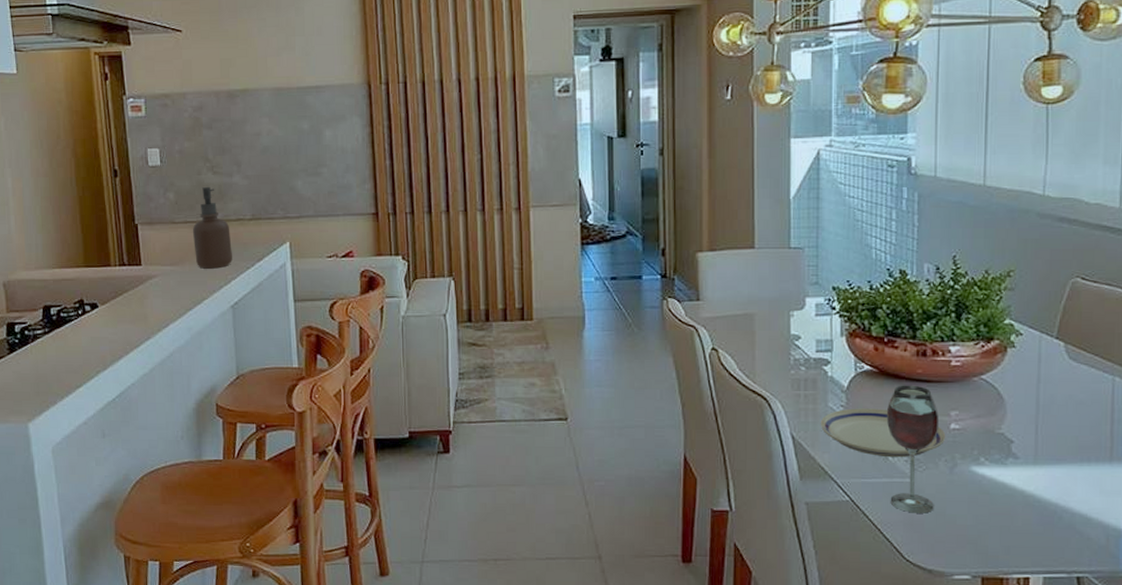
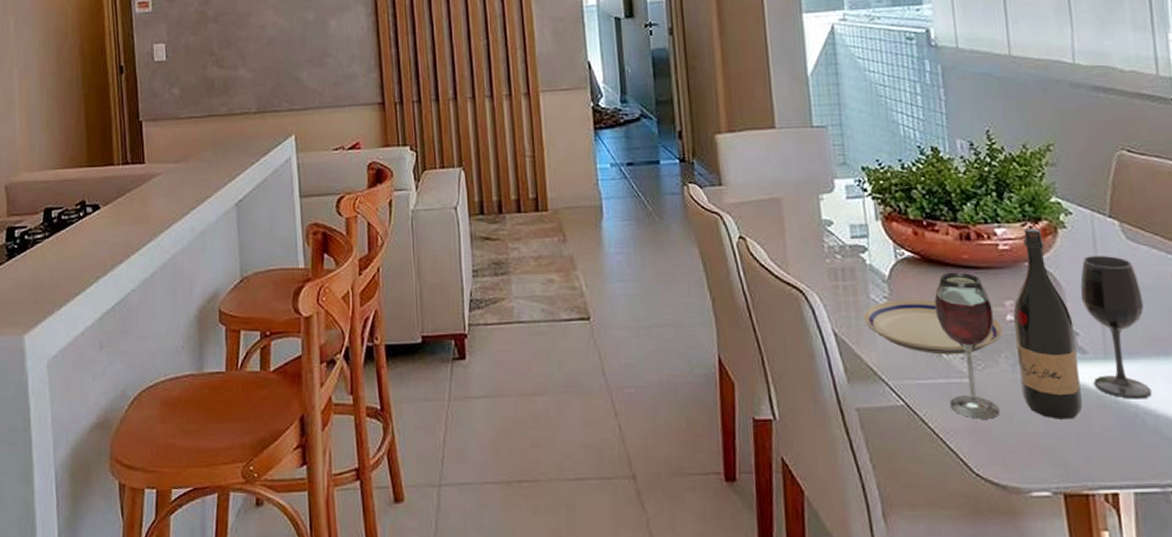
soap dispenser: present [192,186,232,269] -> none [196,80,237,165]
wine bottle: none [956,346,1010,515] -> present [1013,227,1083,420]
wine glass: none [1020,373,1076,499] -> present [1080,256,1152,399]

